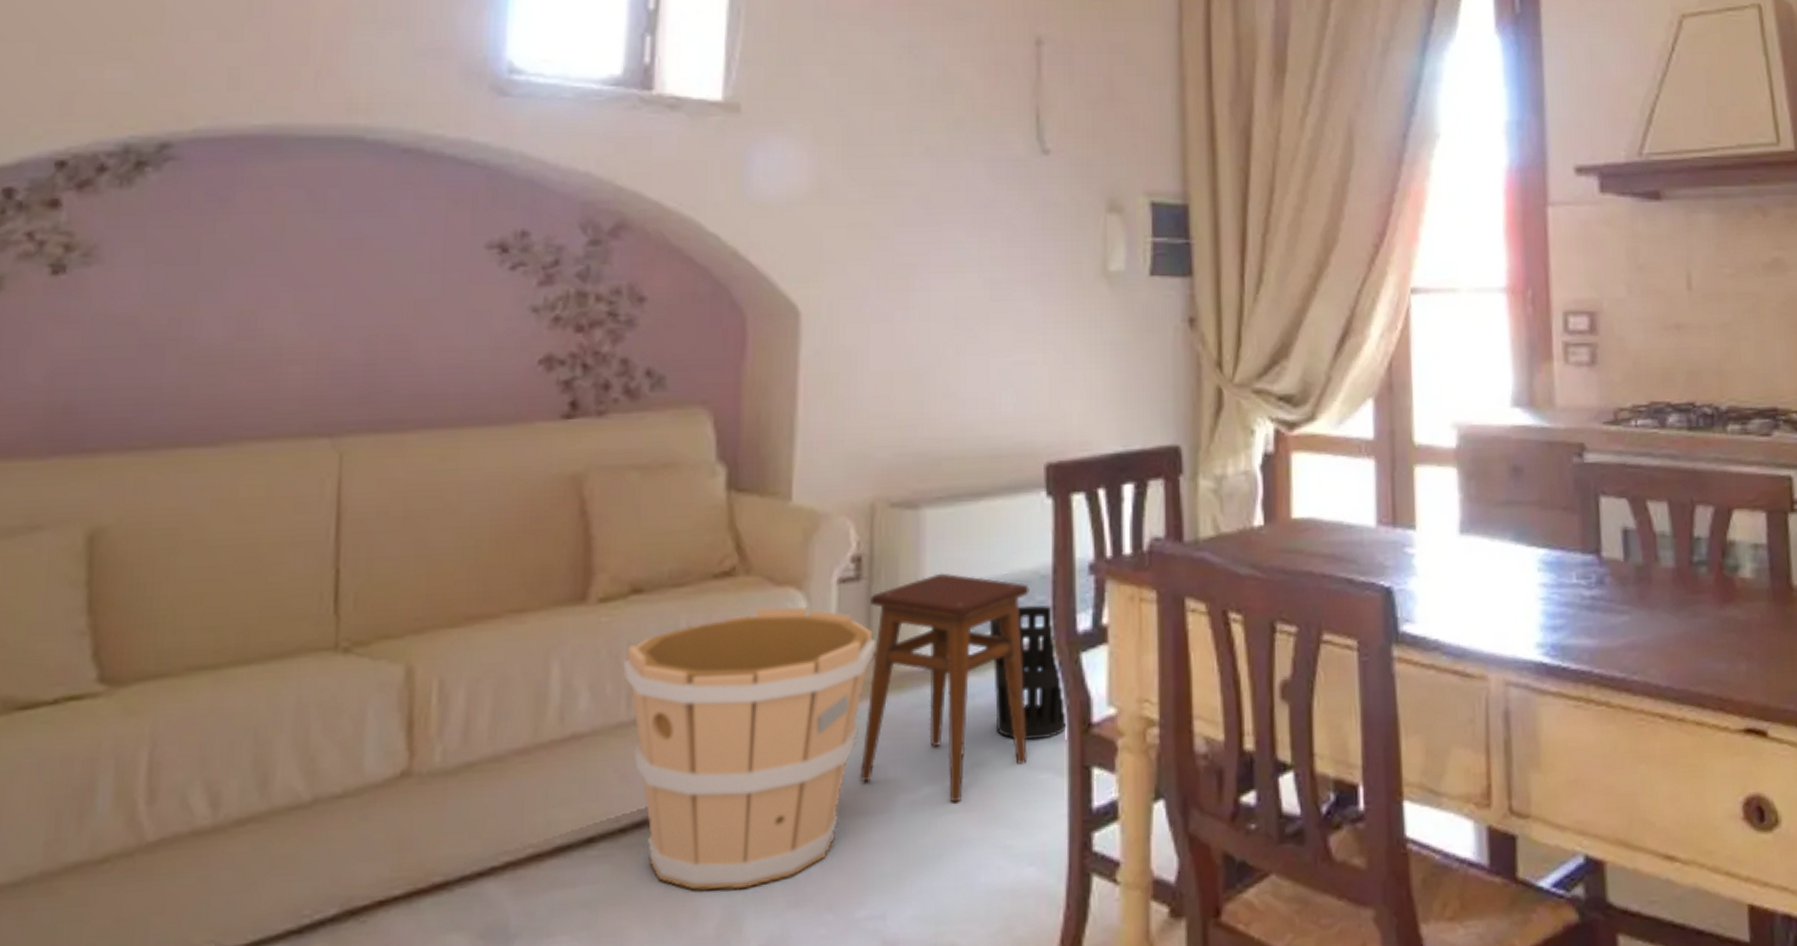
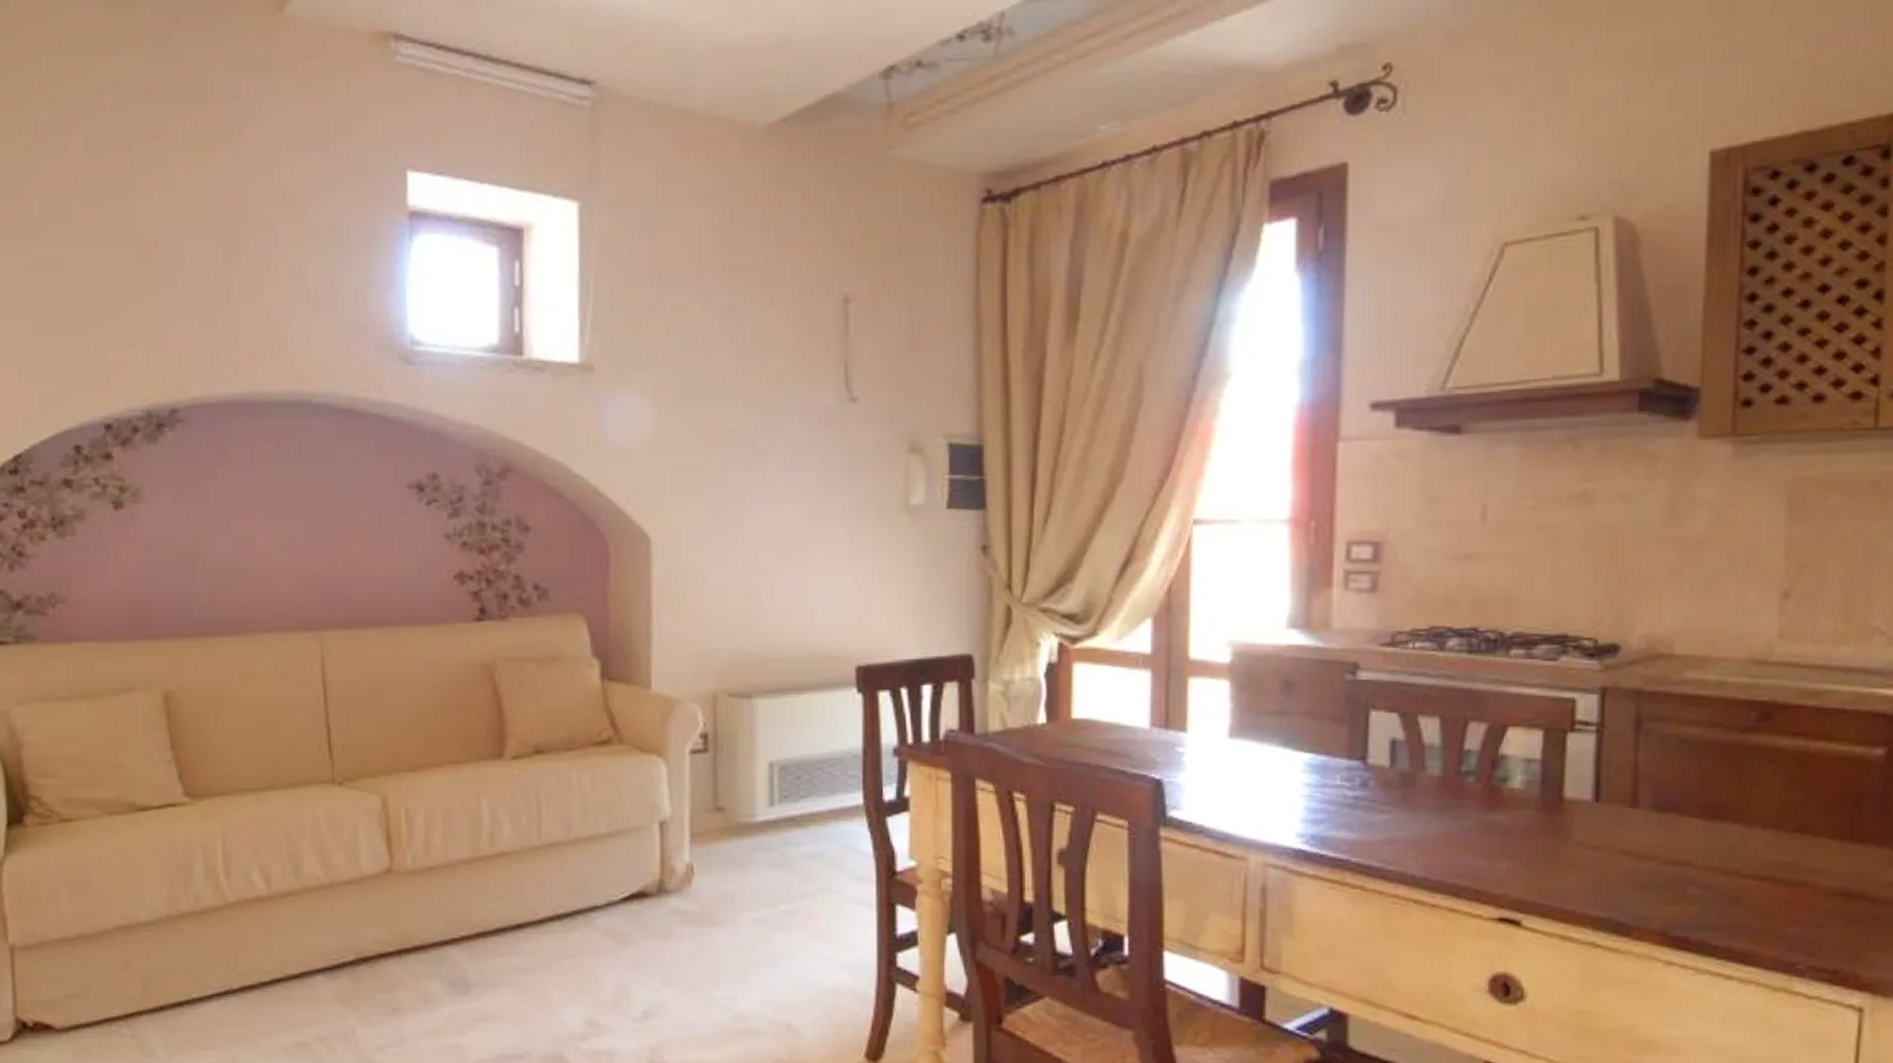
wooden bucket: present [623,606,876,891] -> none [533,769,722,970]
stool: present [859,573,1029,803] -> none [712,749,844,923]
wastebasket: present [989,605,1068,741] -> none [811,778,876,881]

